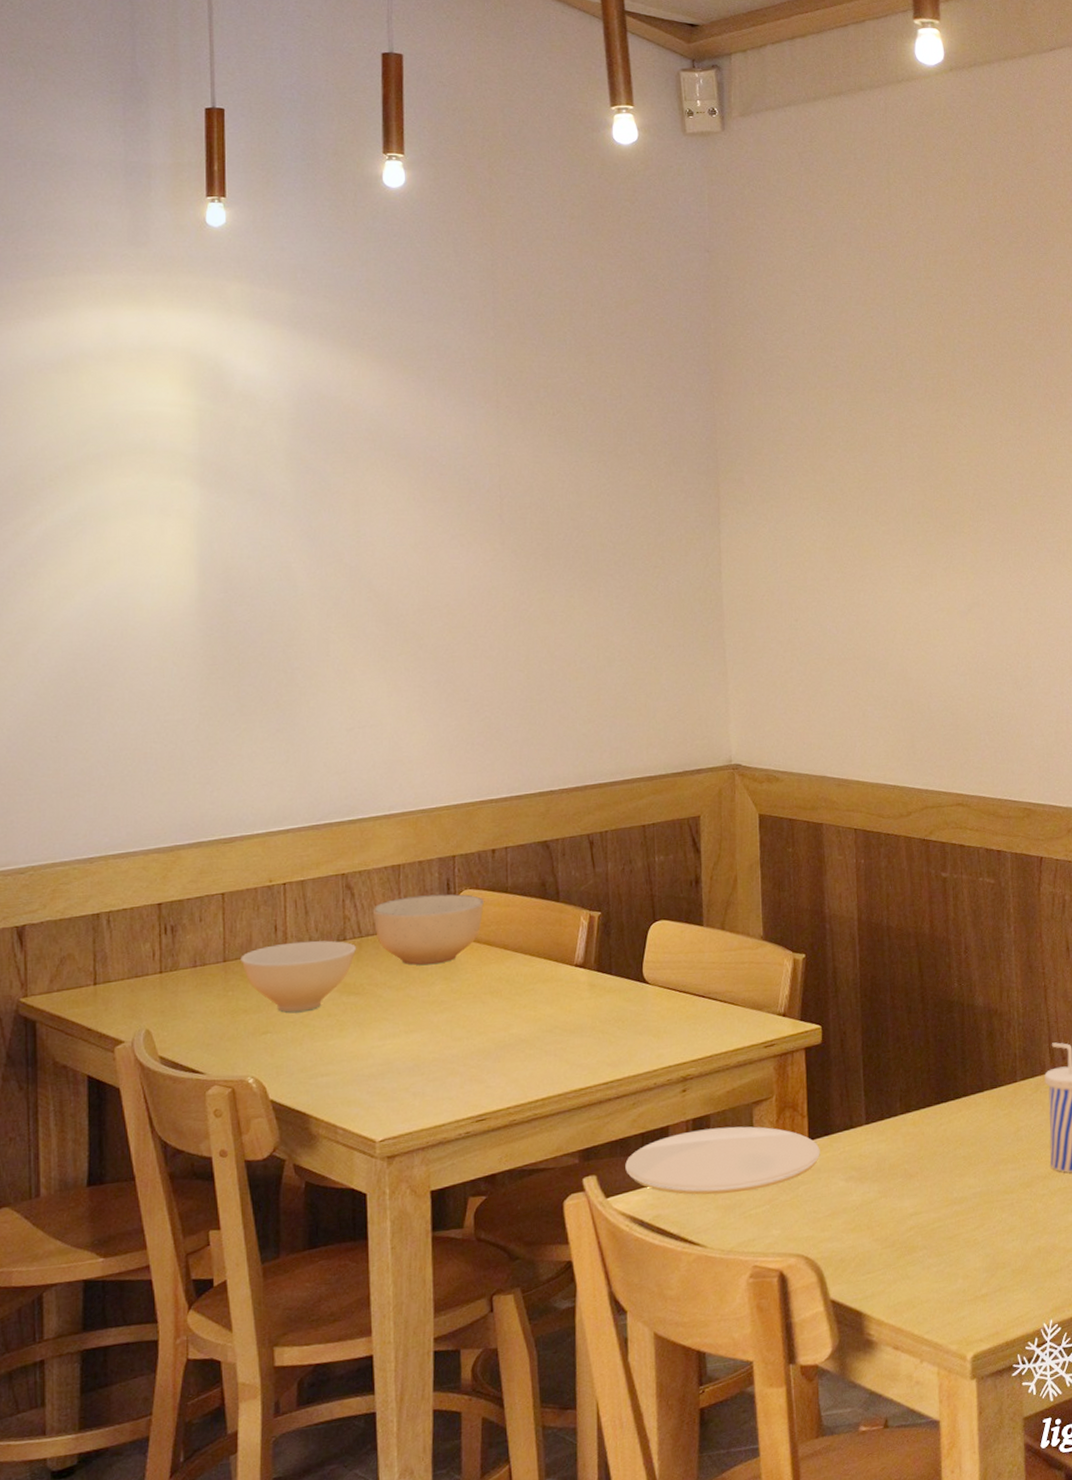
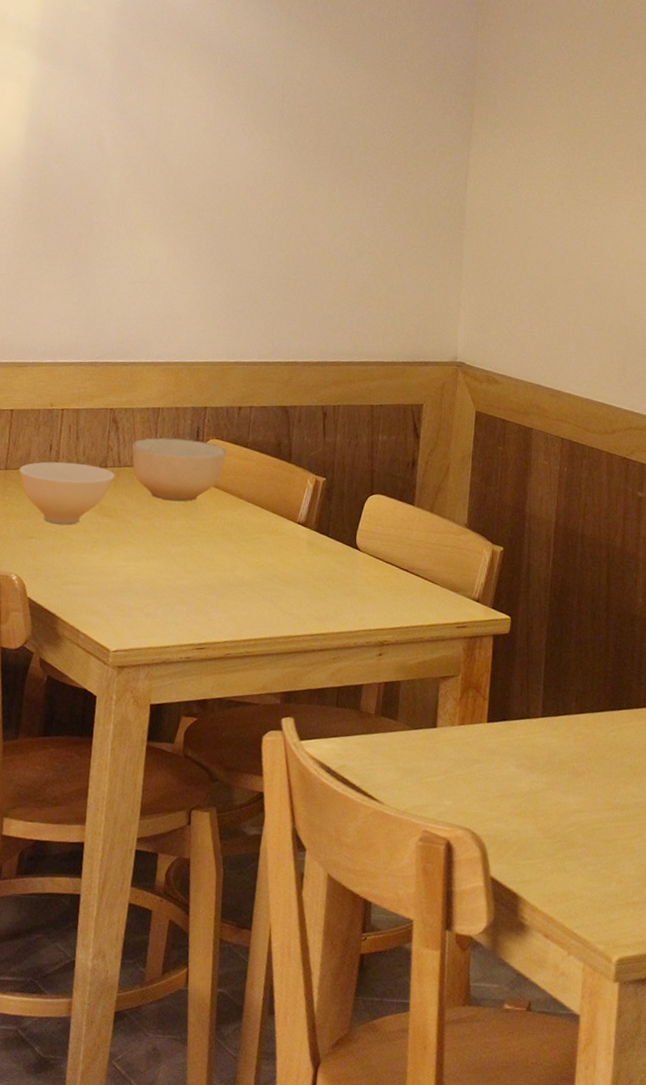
plate: present [625,1126,820,1195] -> none [320,693,497,759]

